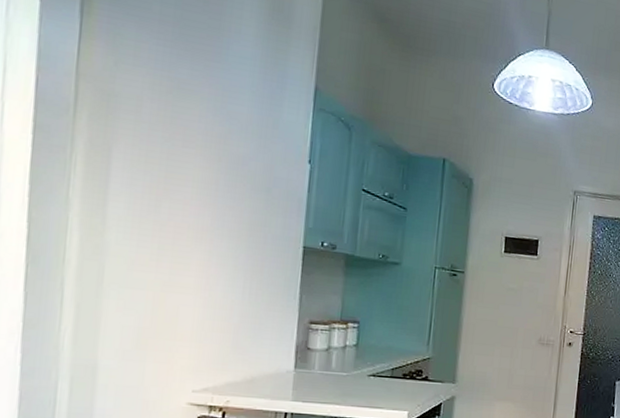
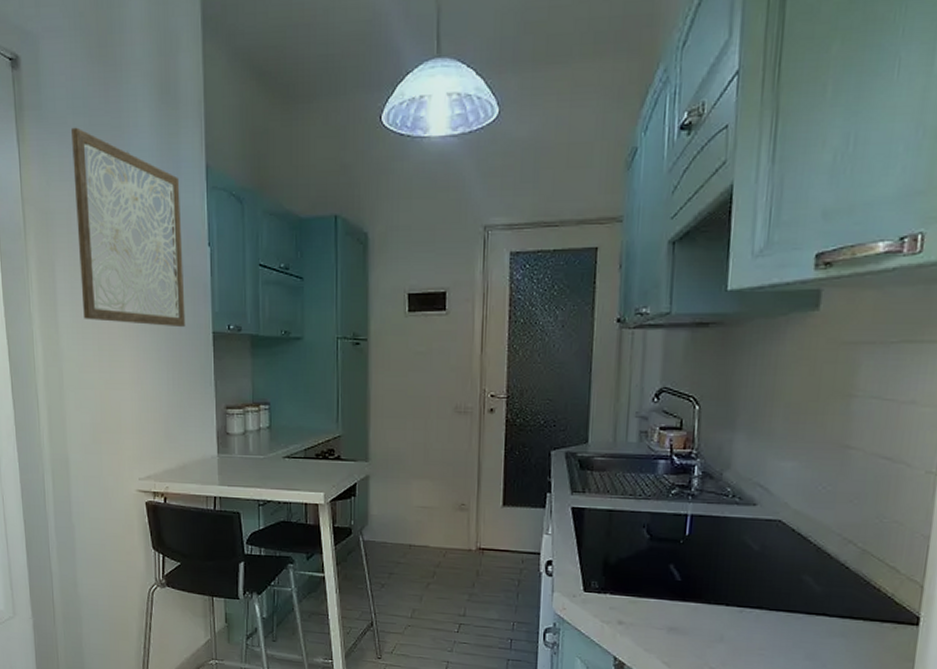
wall art: none [143,15,284,238] -> present [71,127,186,328]

